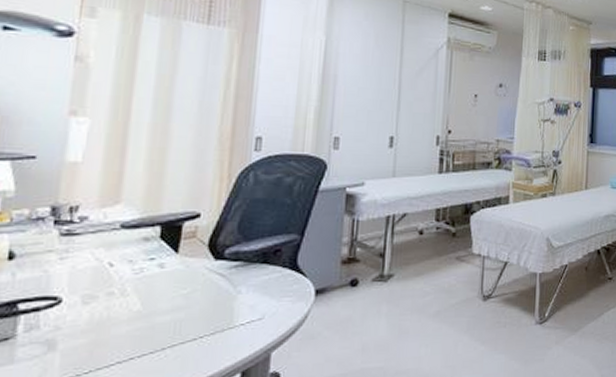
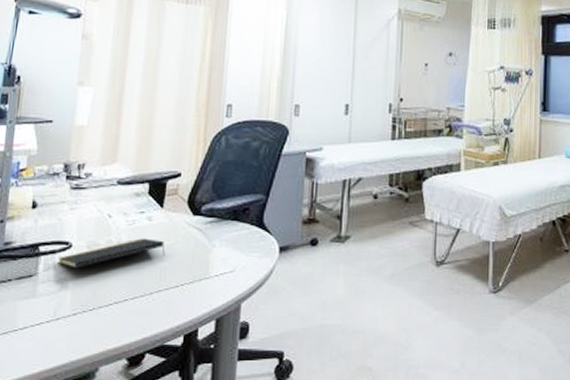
notepad: none [42,288,181,327] -> present [57,238,165,269]

